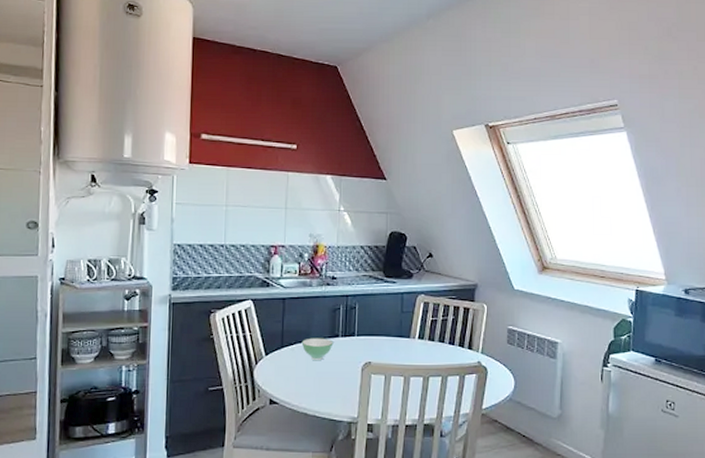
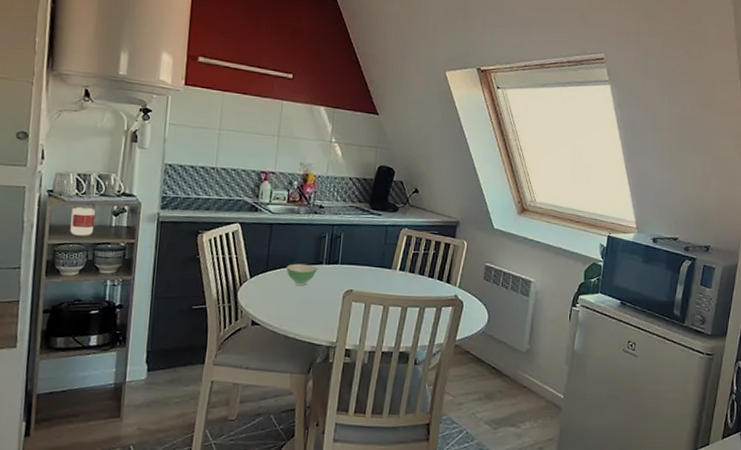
jar: none [83,289,108,322] -> present [70,203,97,236]

